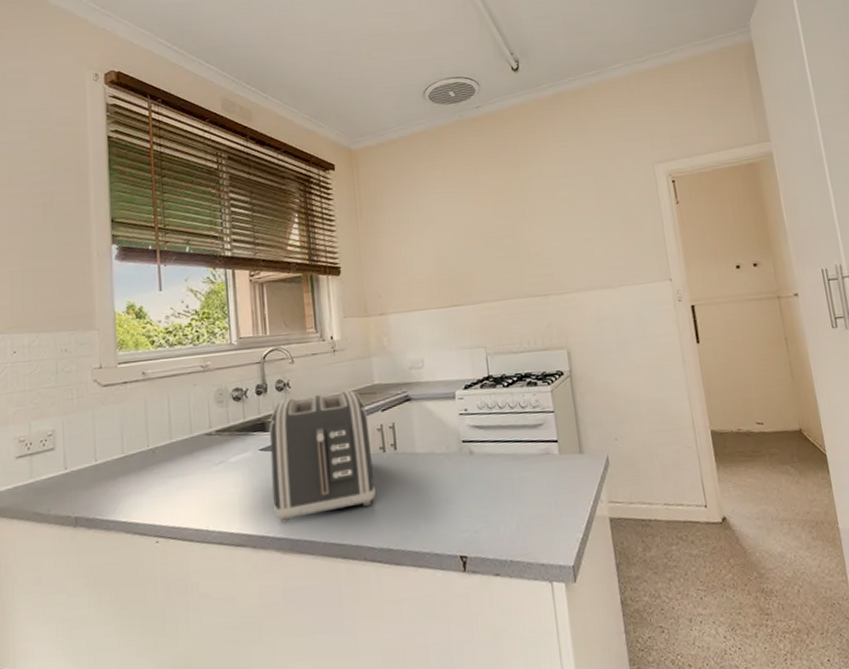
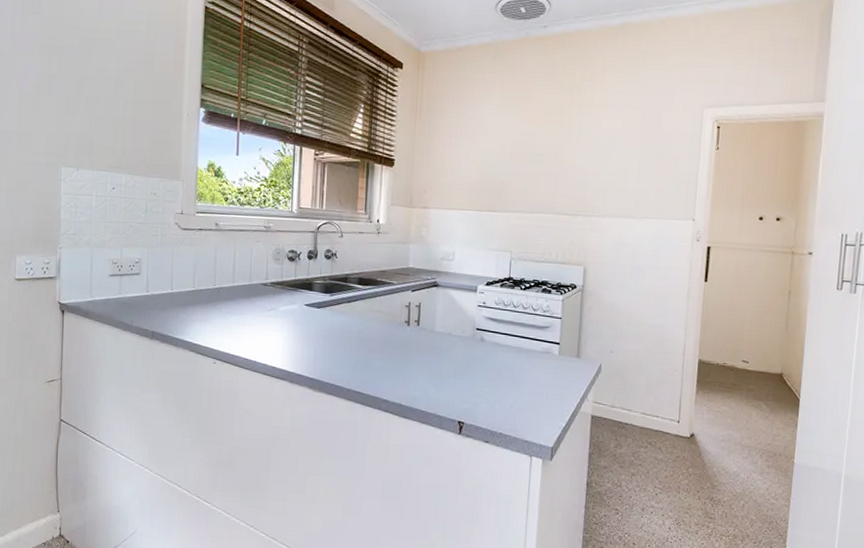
toaster: present [269,390,376,523] -> none [311,266,399,368]

